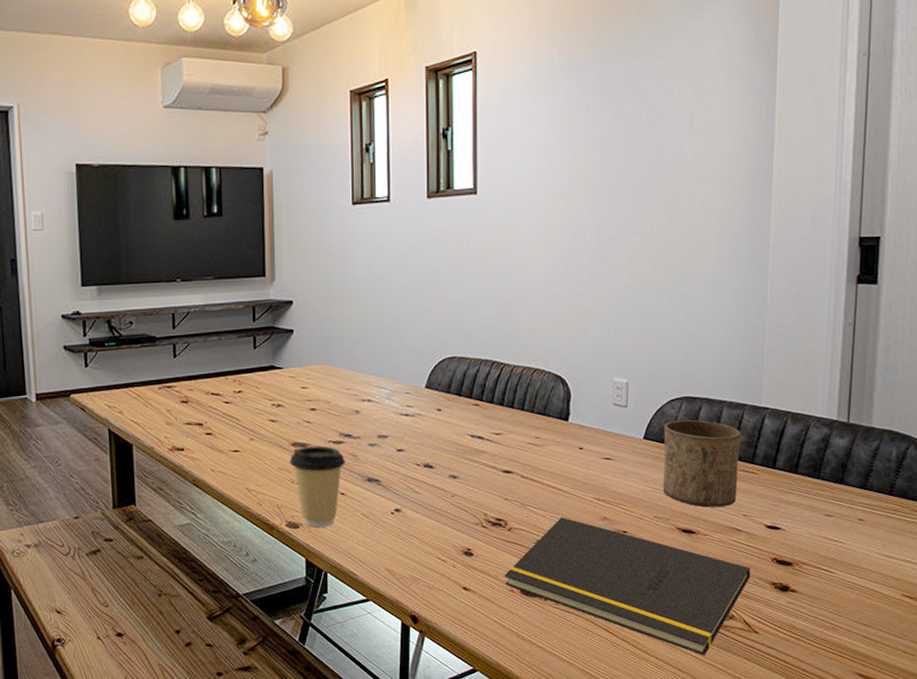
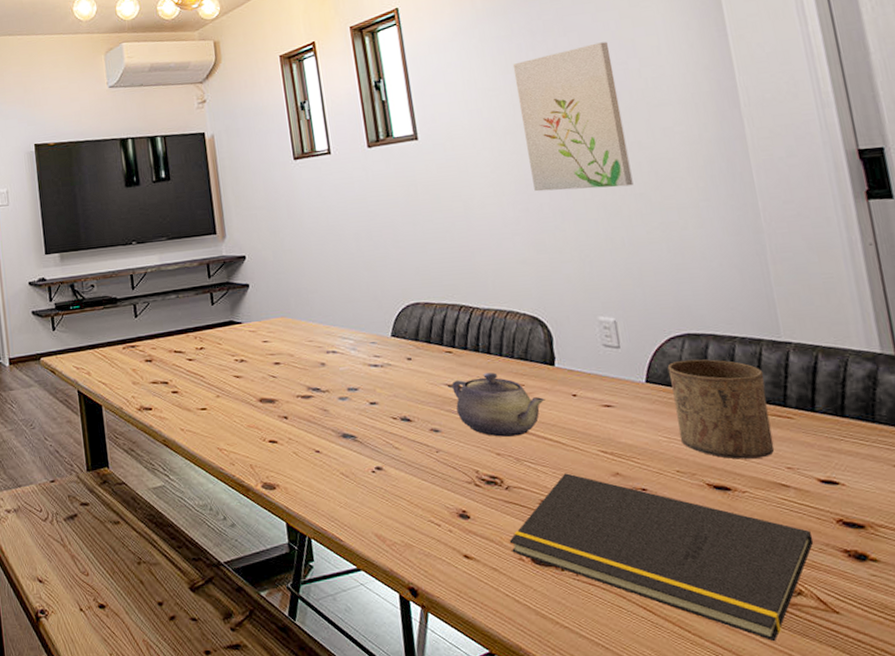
coffee cup: present [290,445,346,528] -> none [259,401,318,489]
teapot: none [475,424,555,484] -> present [452,372,545,437]
wall art: none [577,110,669,257] -> present [512,42,634,192]

